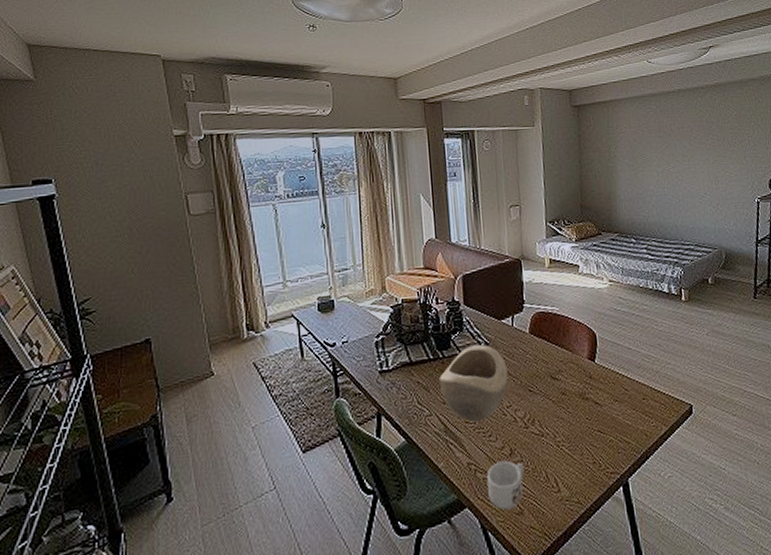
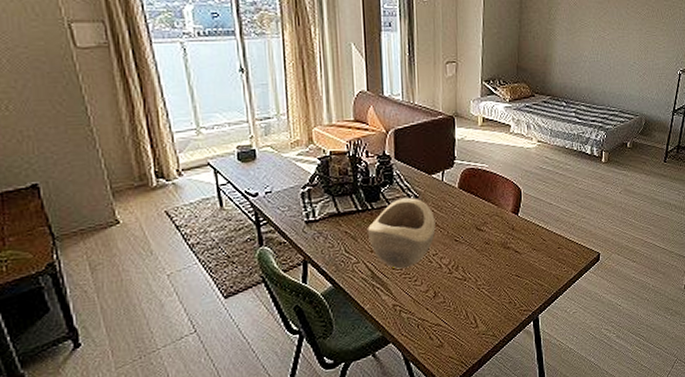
mug: present [487,460,525,510] -> none [411,302,447,344]

